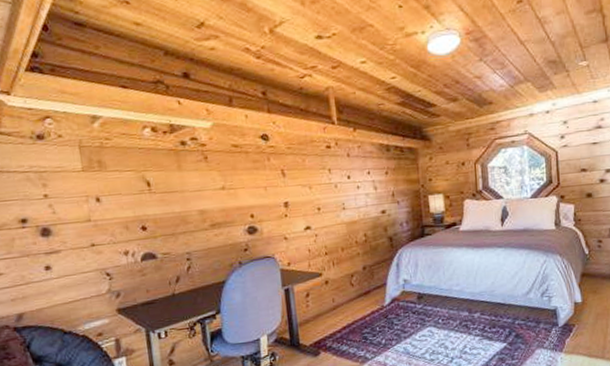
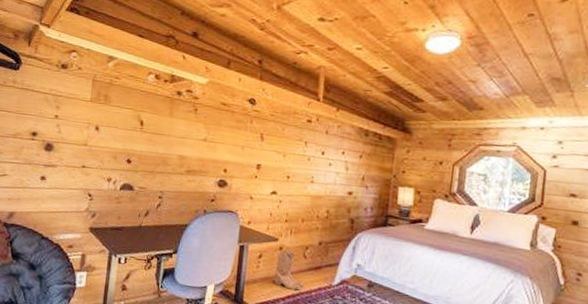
boots: none [325,281,356,321] -> present [274,249,303,290]

